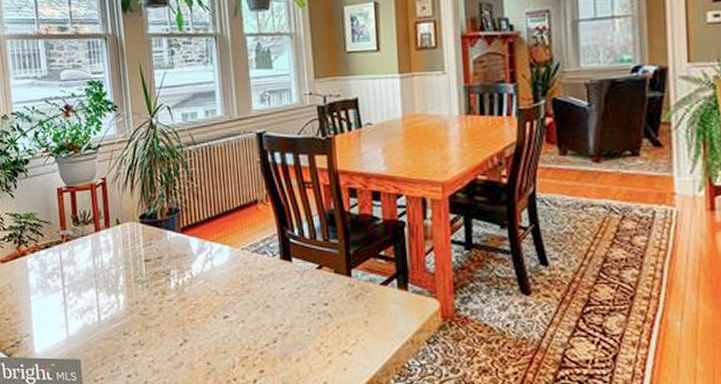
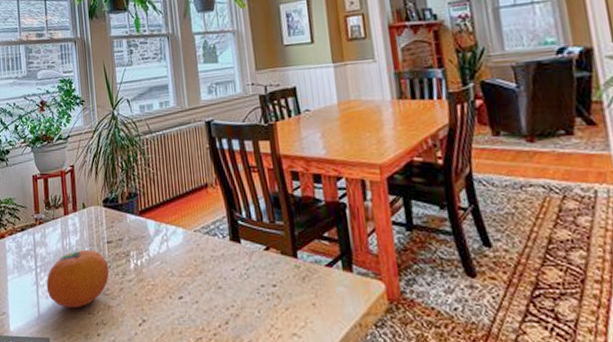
fruit: none [75,268,147,329] -> present [46,249,110,308]

